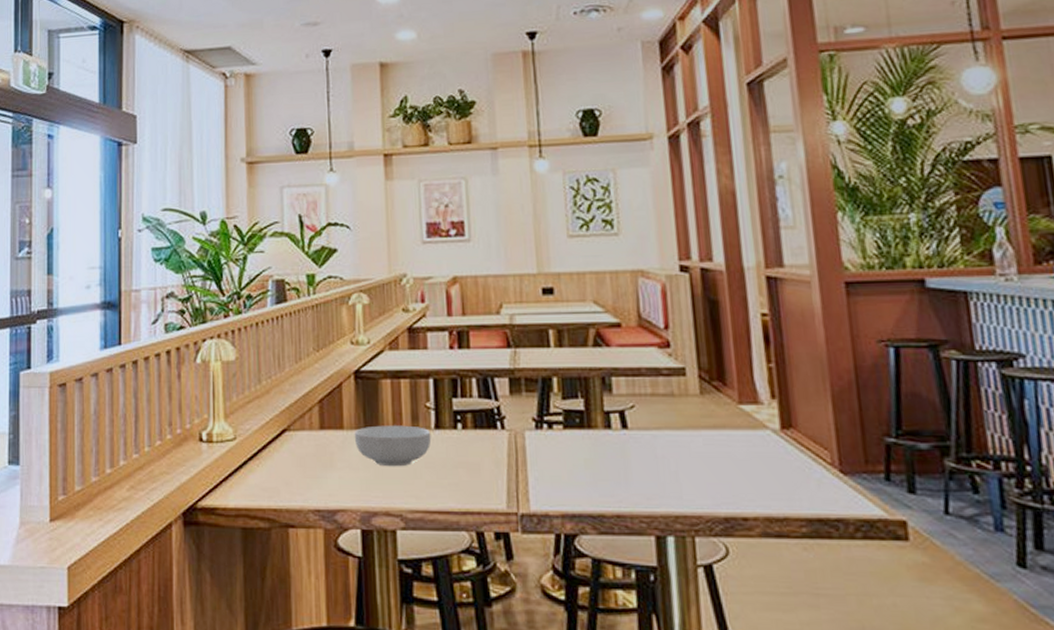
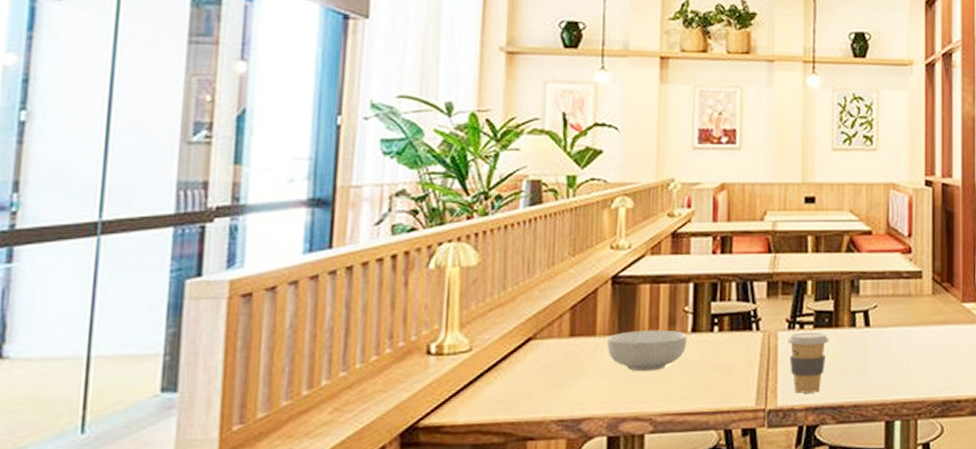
coffee cup: none [536,432,583,499] -> present [788,332,829,393]

